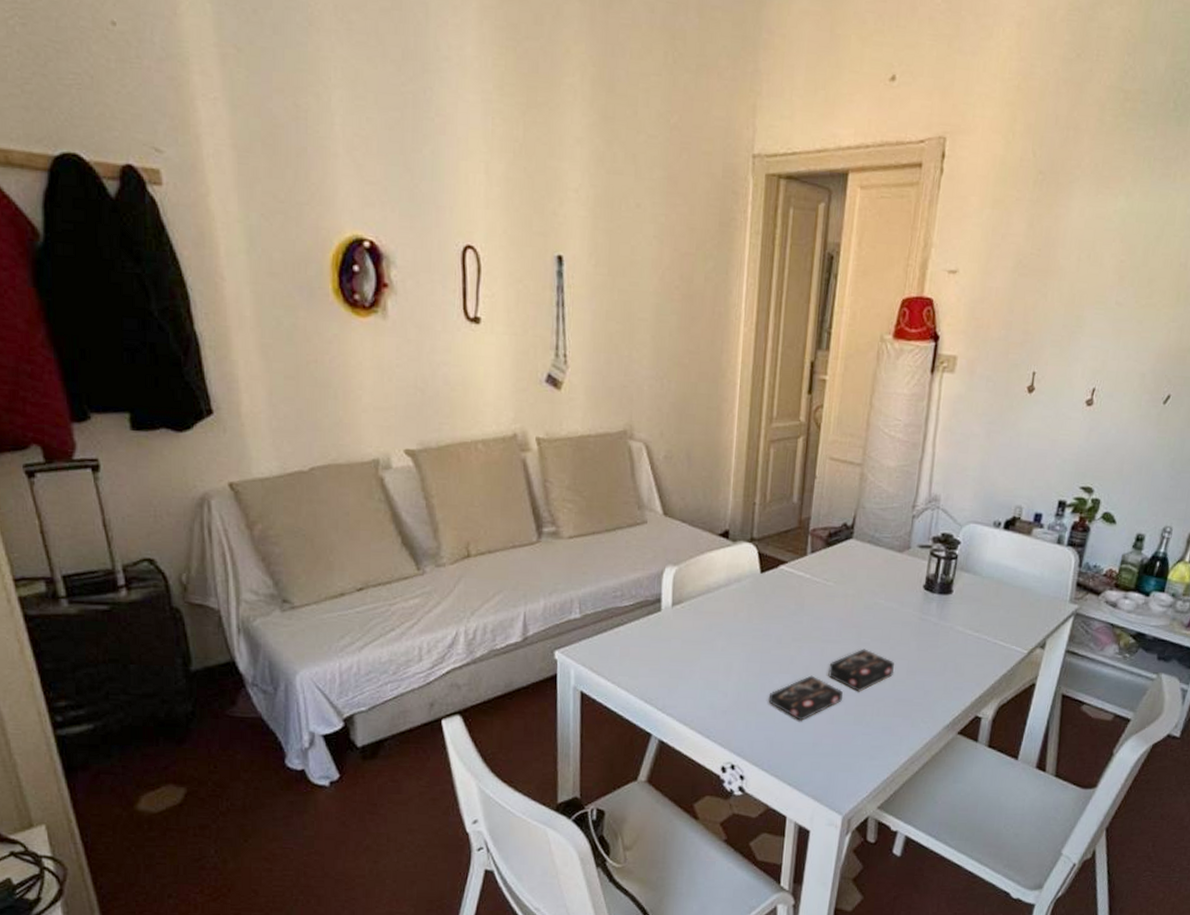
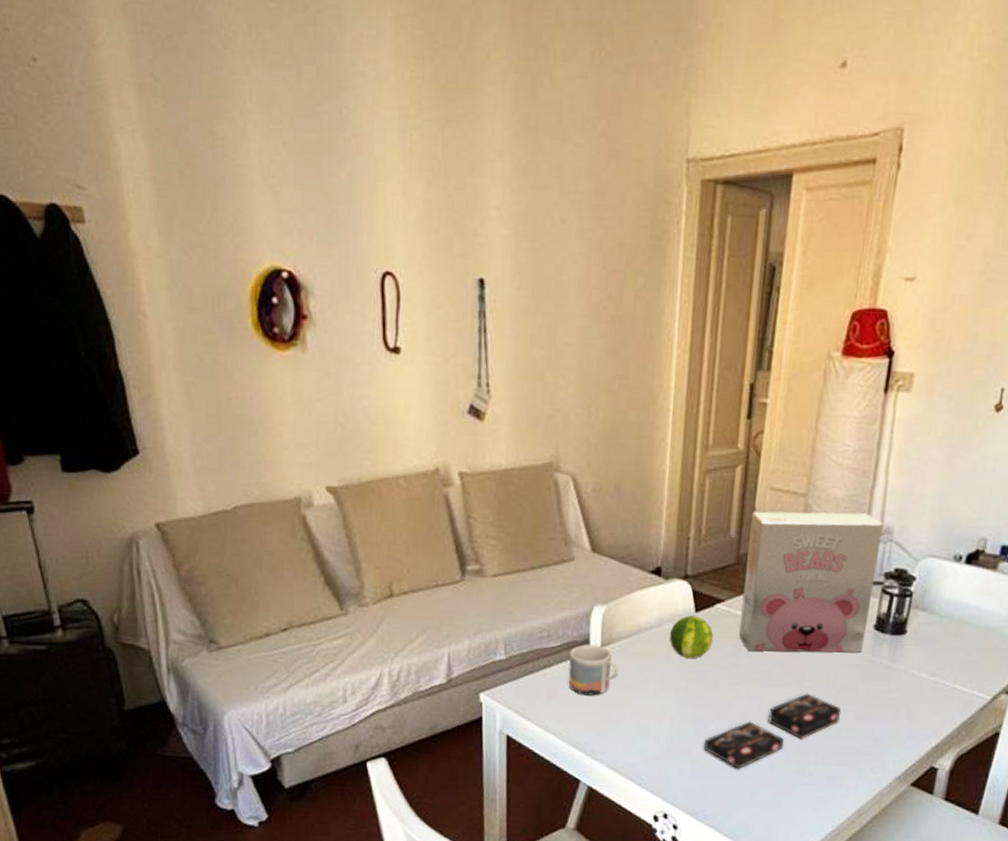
mug: none [641,603,689,653] -> present [569,644,618,696]
fruit: none [736,576,778,617] -> present [669,615,714,659]
cereal box: none [801,479,931,611] -> present [739,511,883,653]

